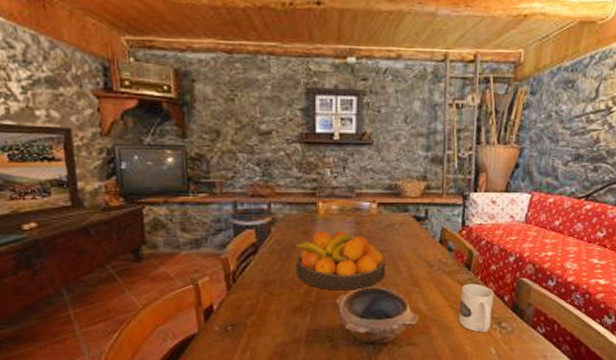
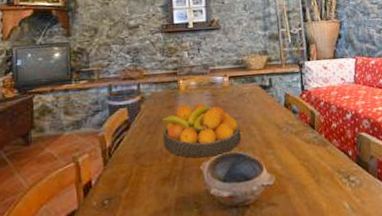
mug: present [458,283,494,333] -> none [309,141,341,188]

